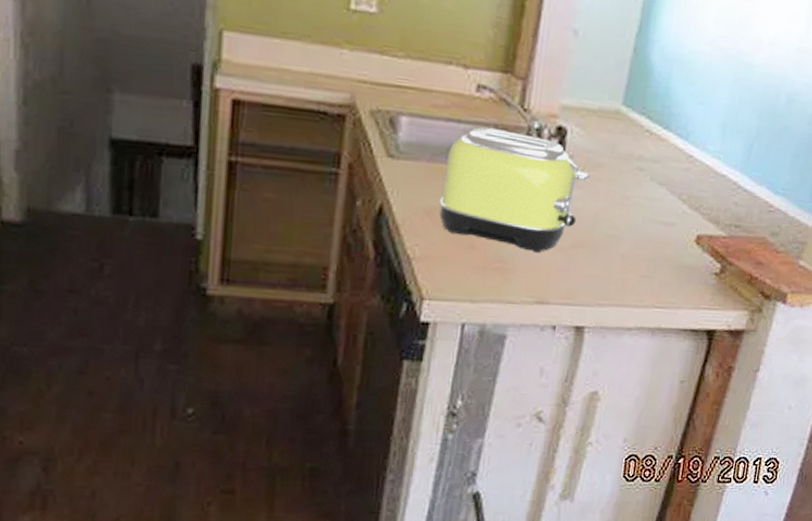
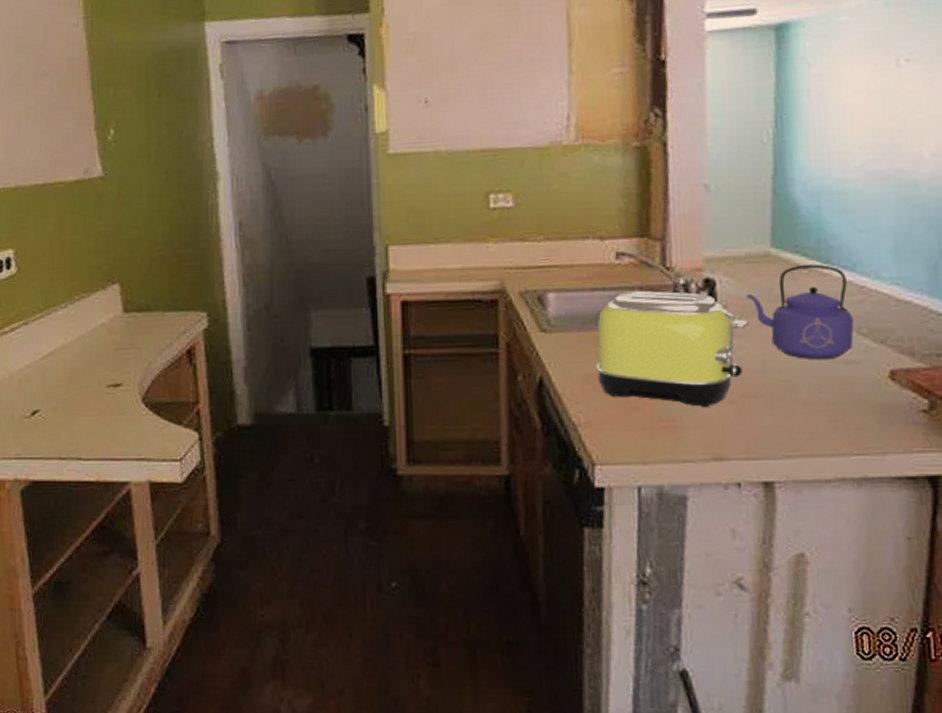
kettle: none [591,127,680,220] -> present [746,264,854,360]

